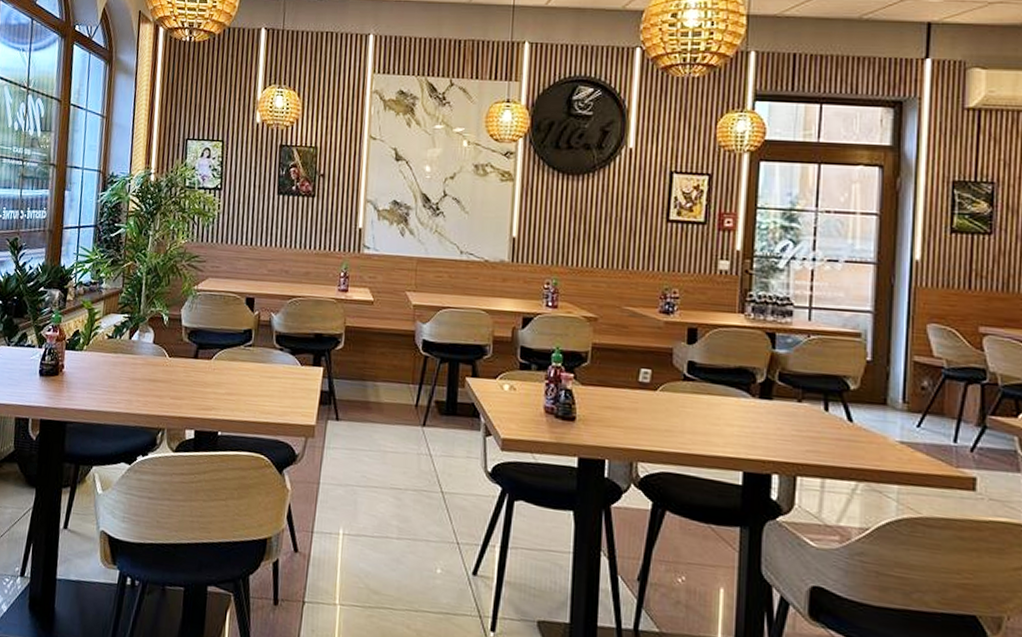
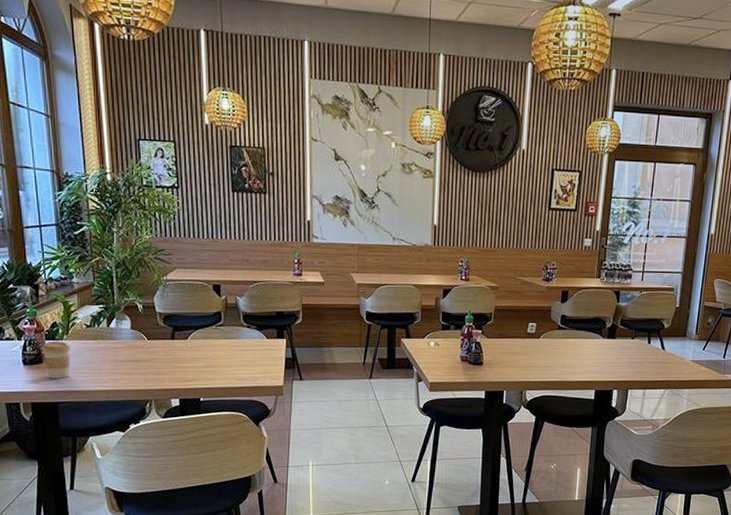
coffee cup: none [59,351,89,395] -> present [41,341,71,379]

